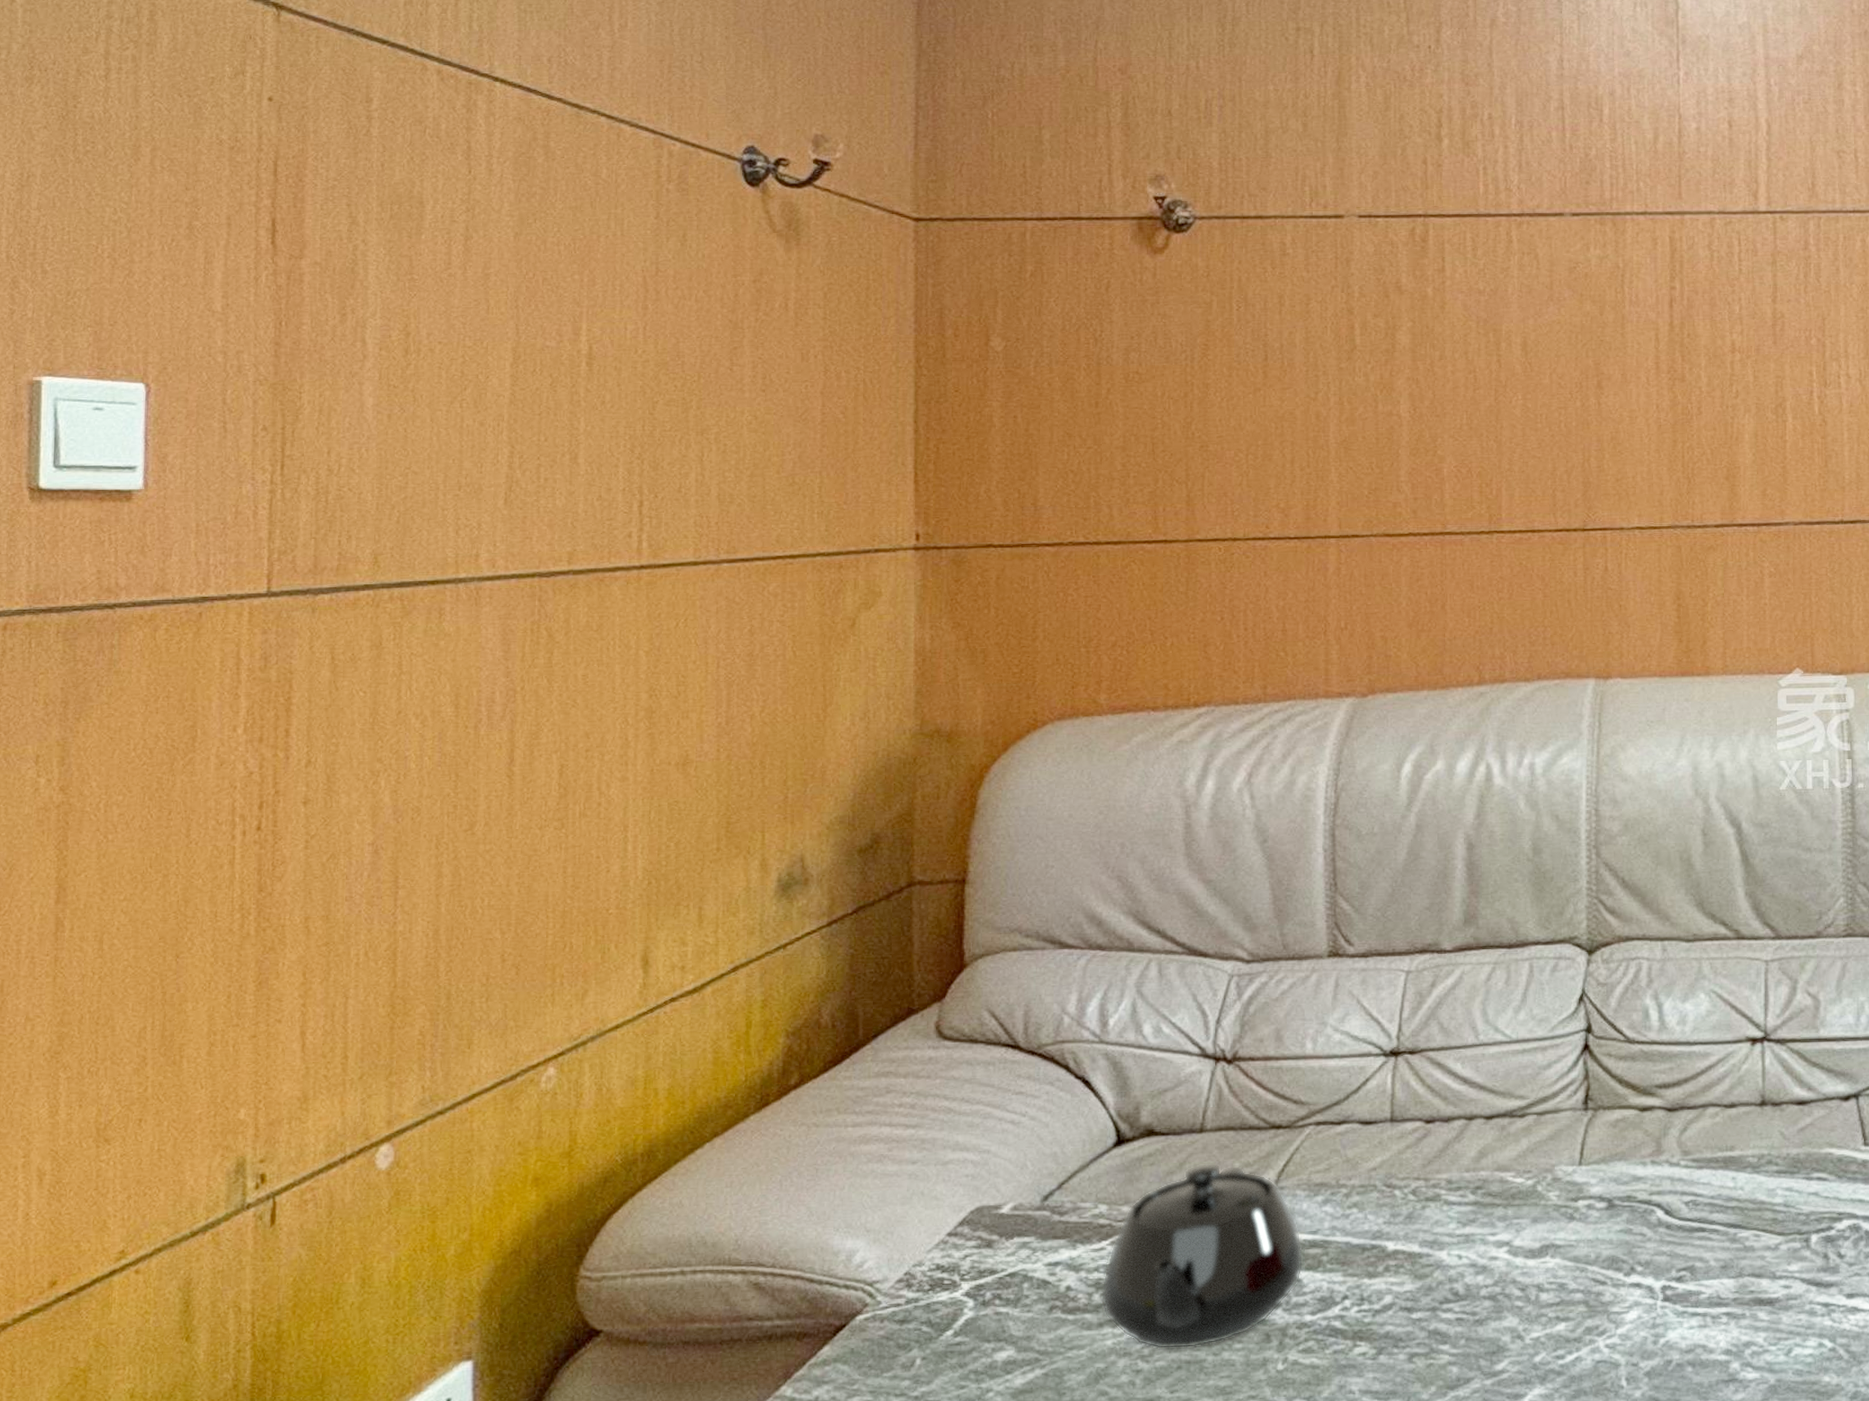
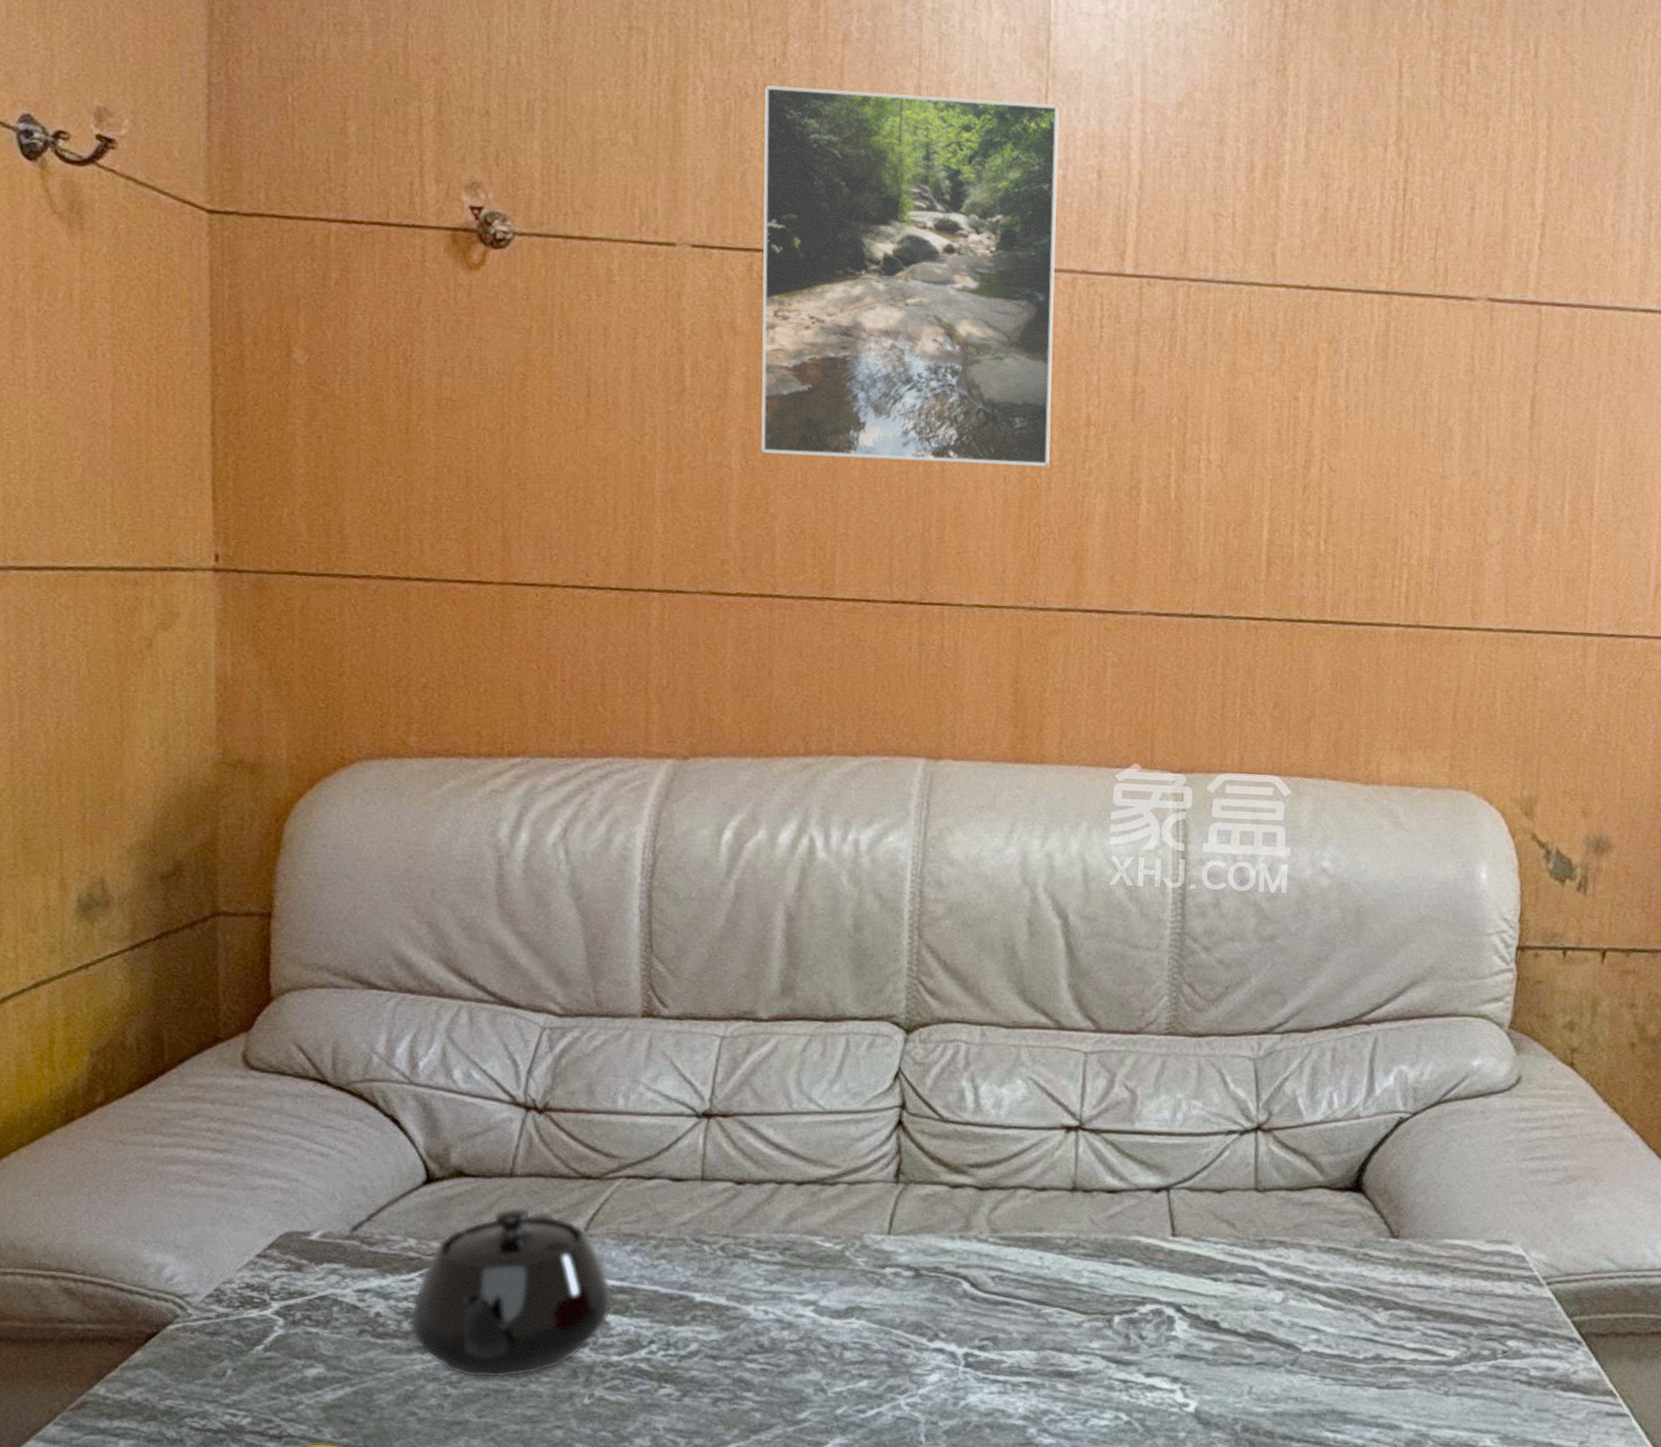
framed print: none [1421,66,1699,401] -> present [761,85,1059,467]

